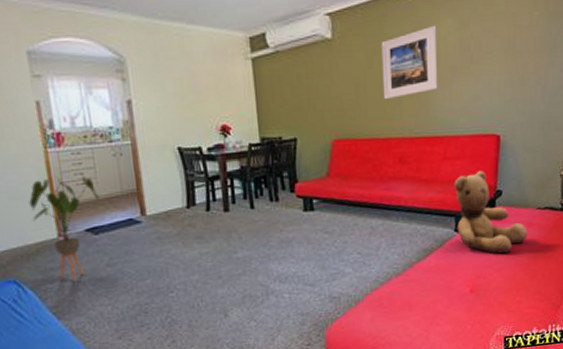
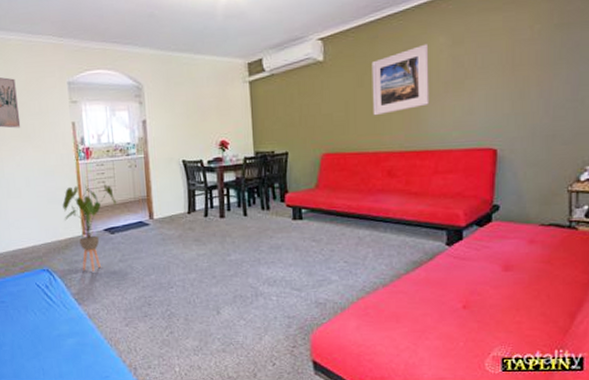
teddy bear: present [454,170,528,254] -> none [445,184,529,271]

